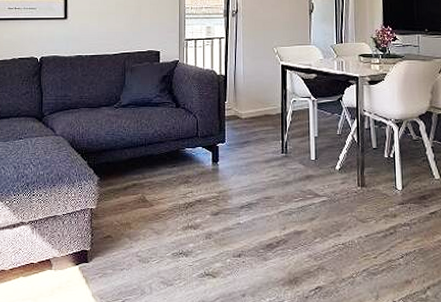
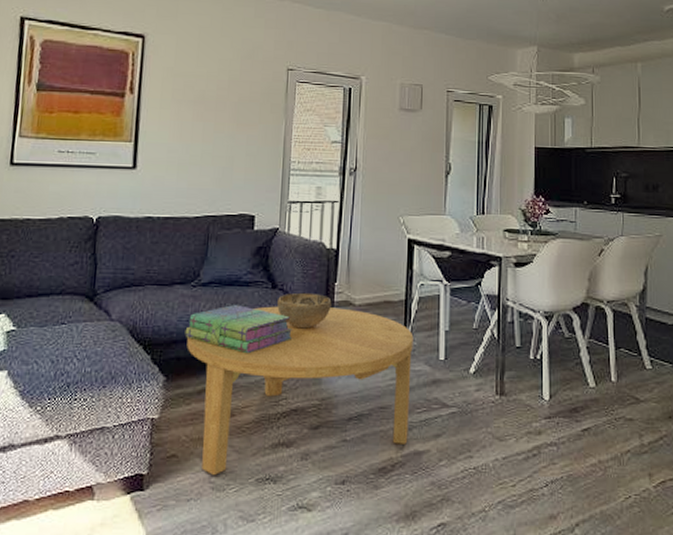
stack of books: none [112,121,194,159] -> present [185,305,293,354]
coffee table: none [114,121,290,250] -> present [187,306,414,475]
decorative bowl: none [181,110,223,138] -> present [277,292,332,329]

